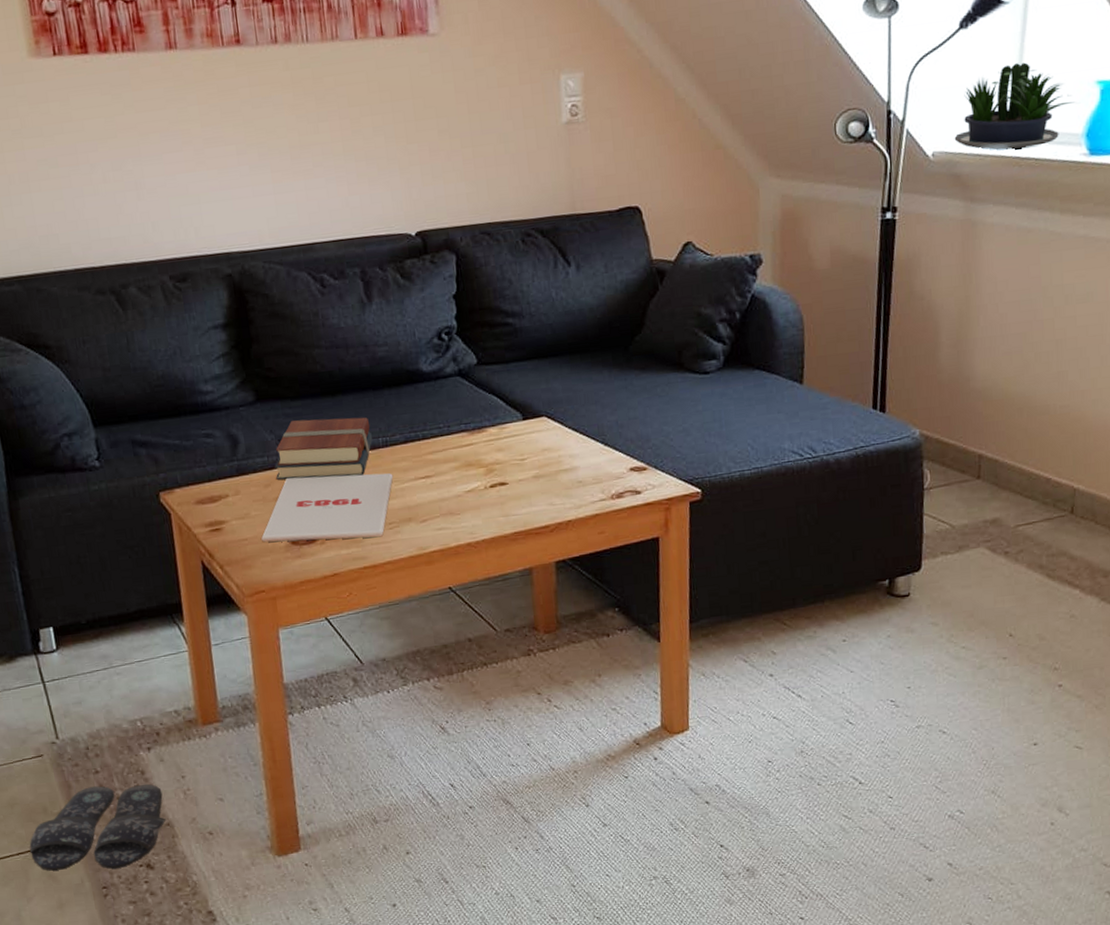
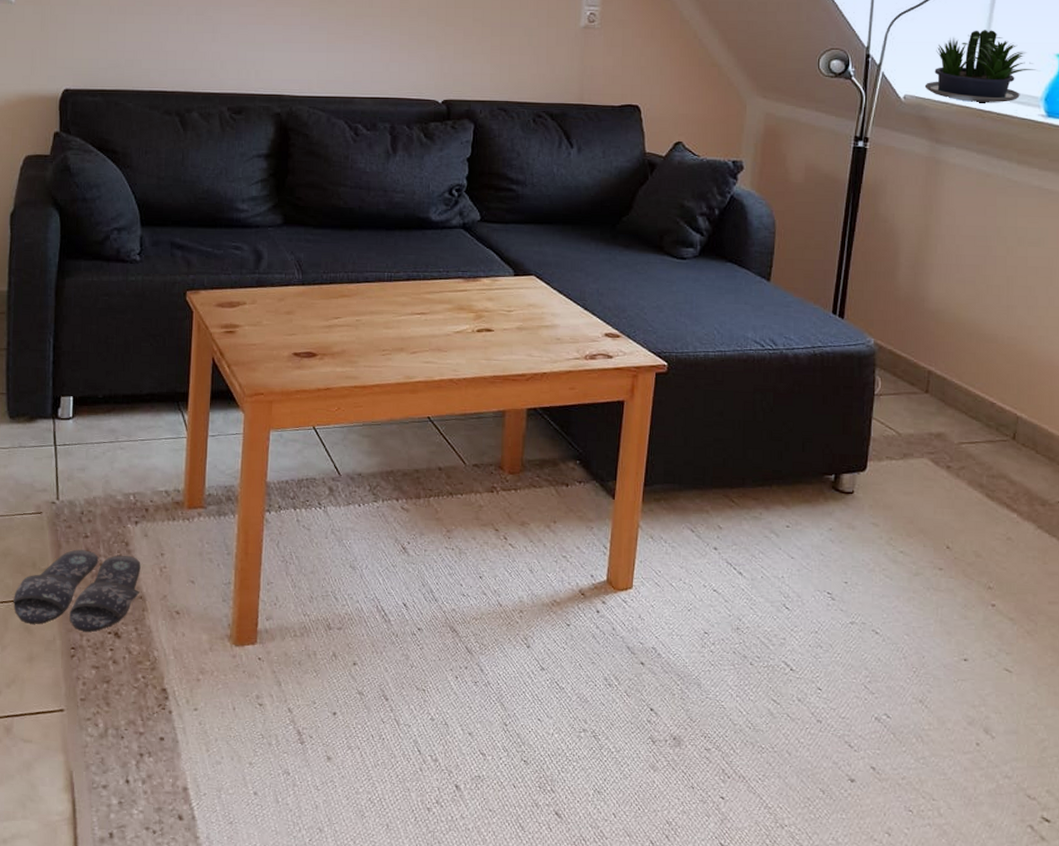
magazine: present [261,473,394,542] -> none [268,295,393,361]
books: present [275,417,373,480] -> none [290,246,380,303]

